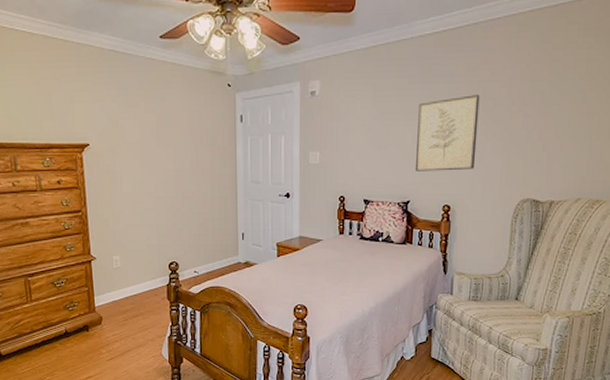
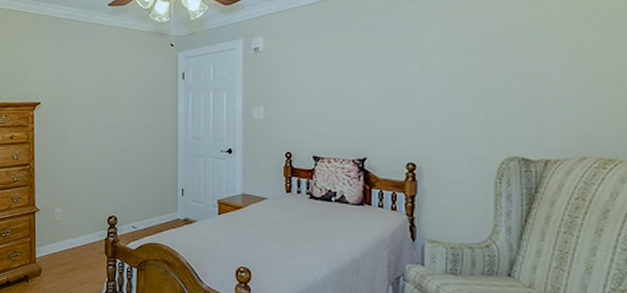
wall art: present [416,95,480,172] -> none [372,44,445,127]

